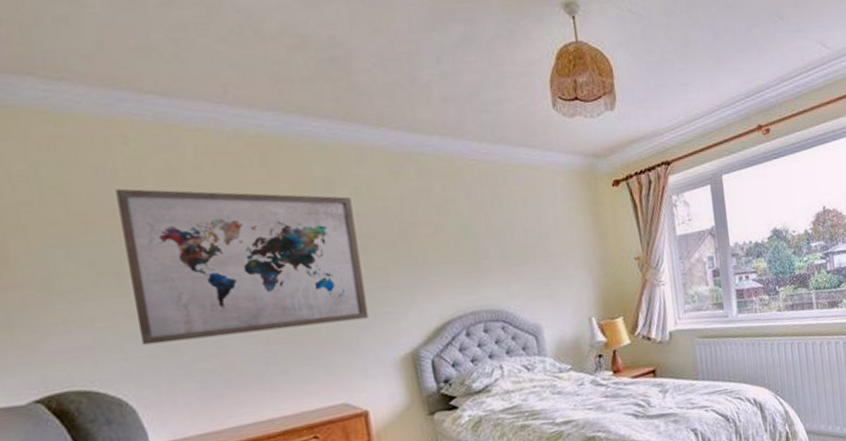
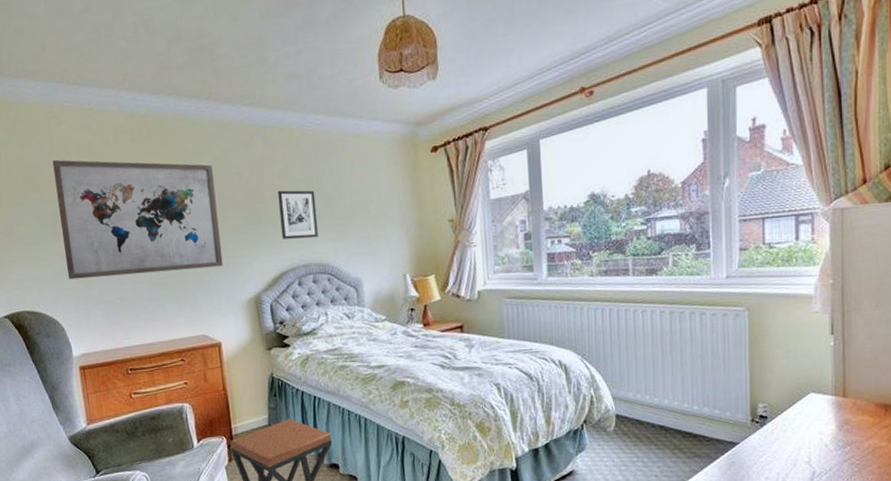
wall art: none [436,227,489,284] -> present [277,190,319,239]

